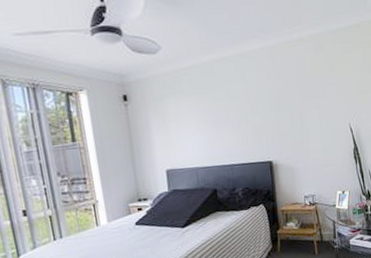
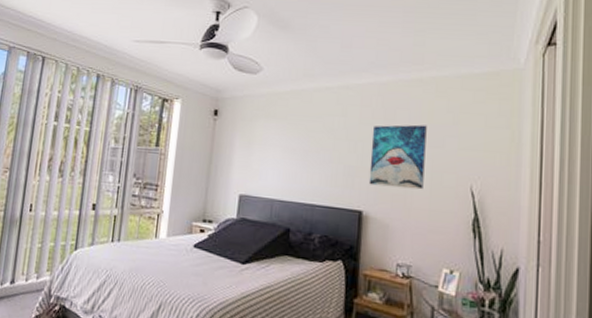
wall art: none [269,79,316,138] -> present [368,124,427,190]

